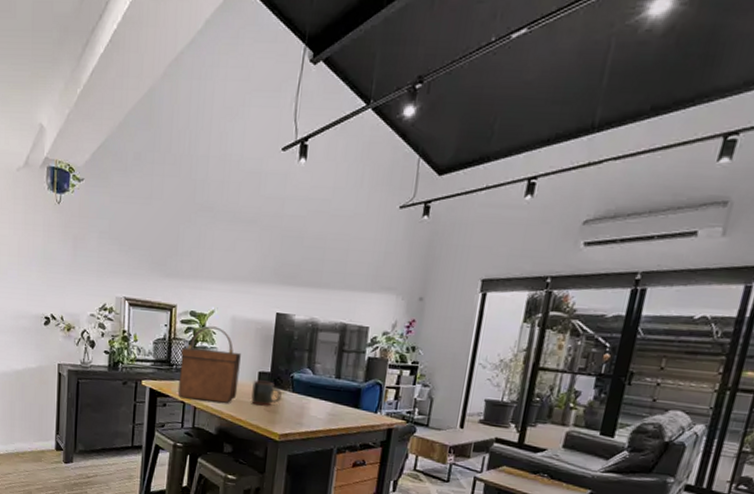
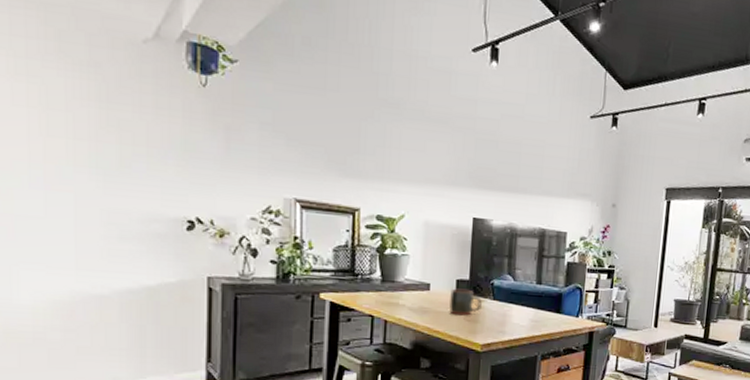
handbag: present [177,326,241,403] -> none [364,231,436,314]

